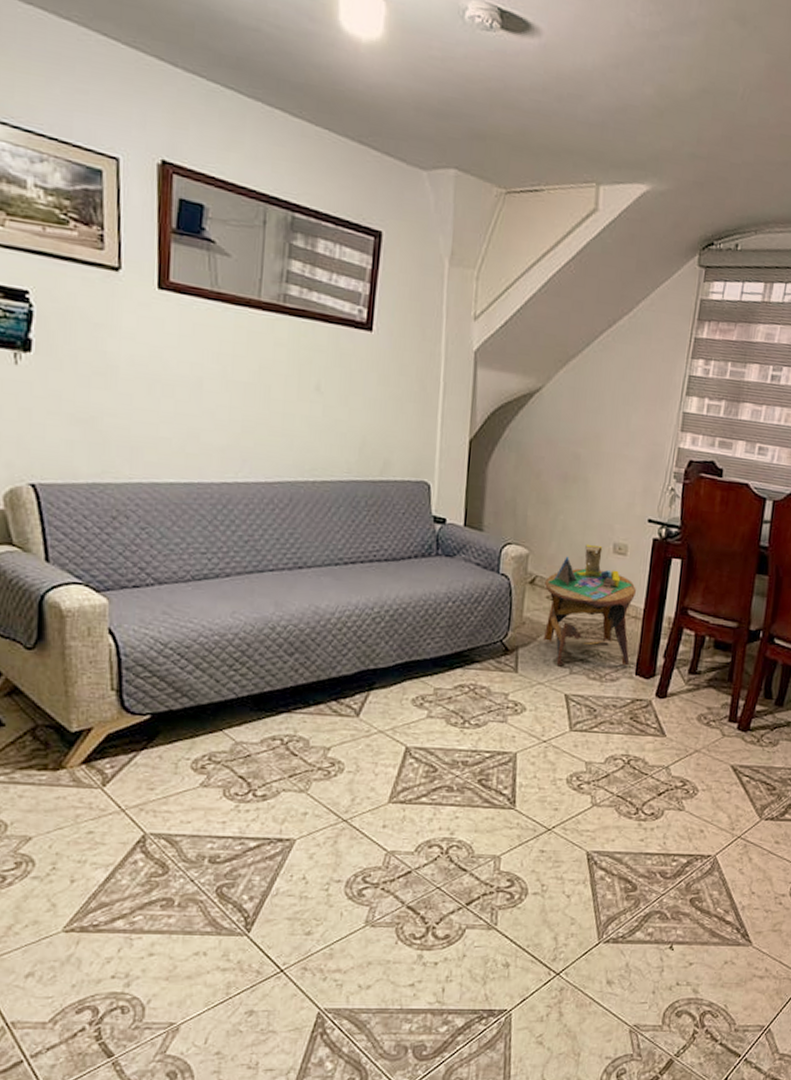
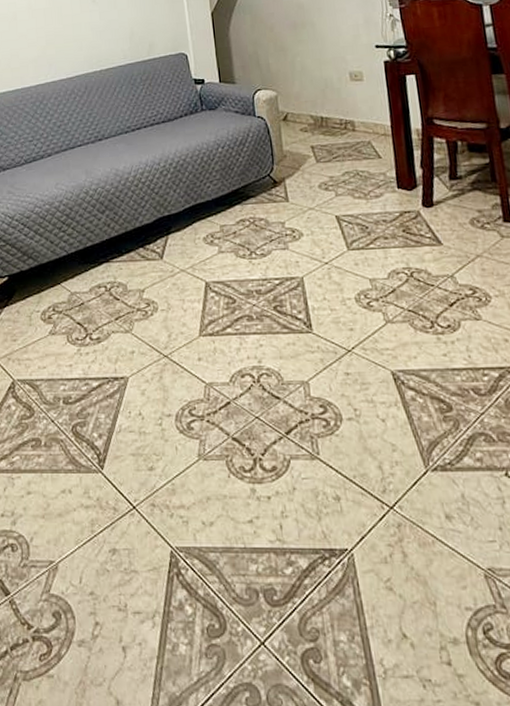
side table: present [542,544,636,666] -> none [296,76,390,189]

